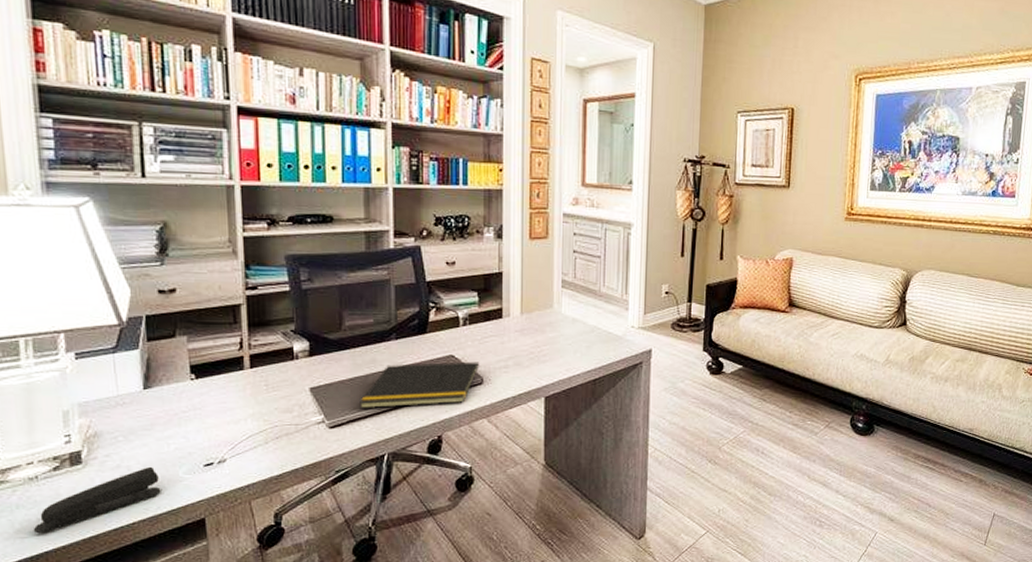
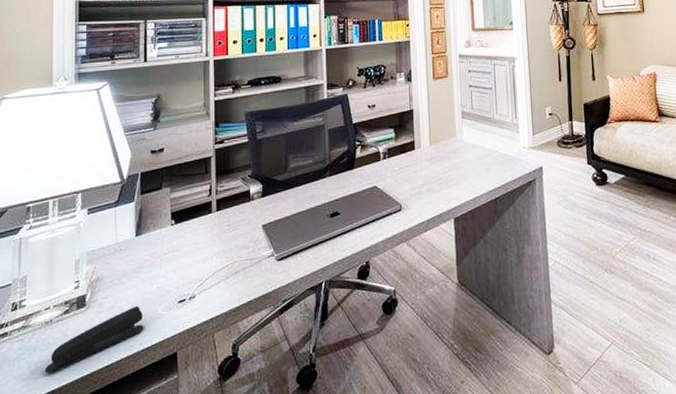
notepad: present [360,361,479,409] -> none [302,190,398,241]

